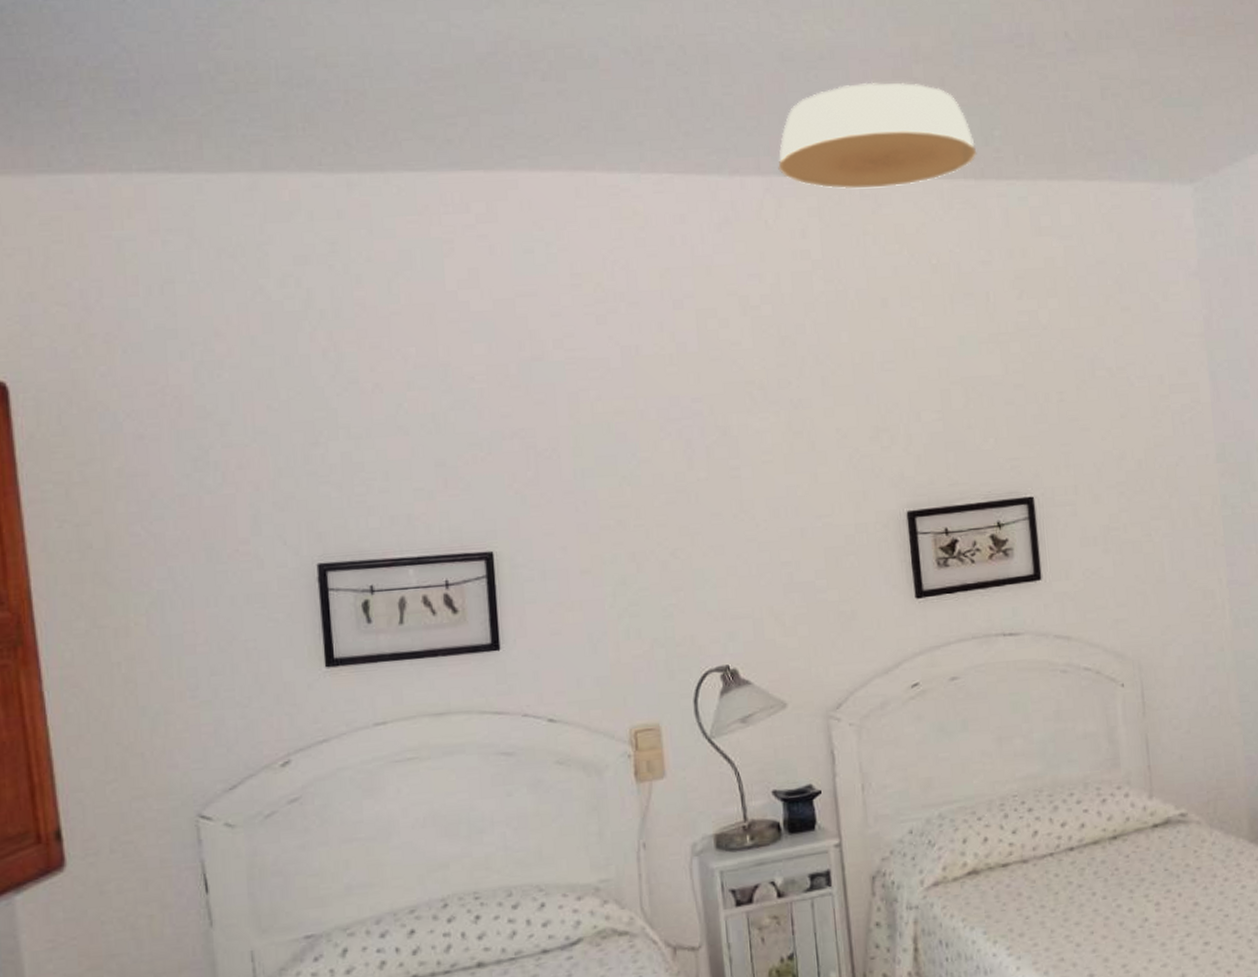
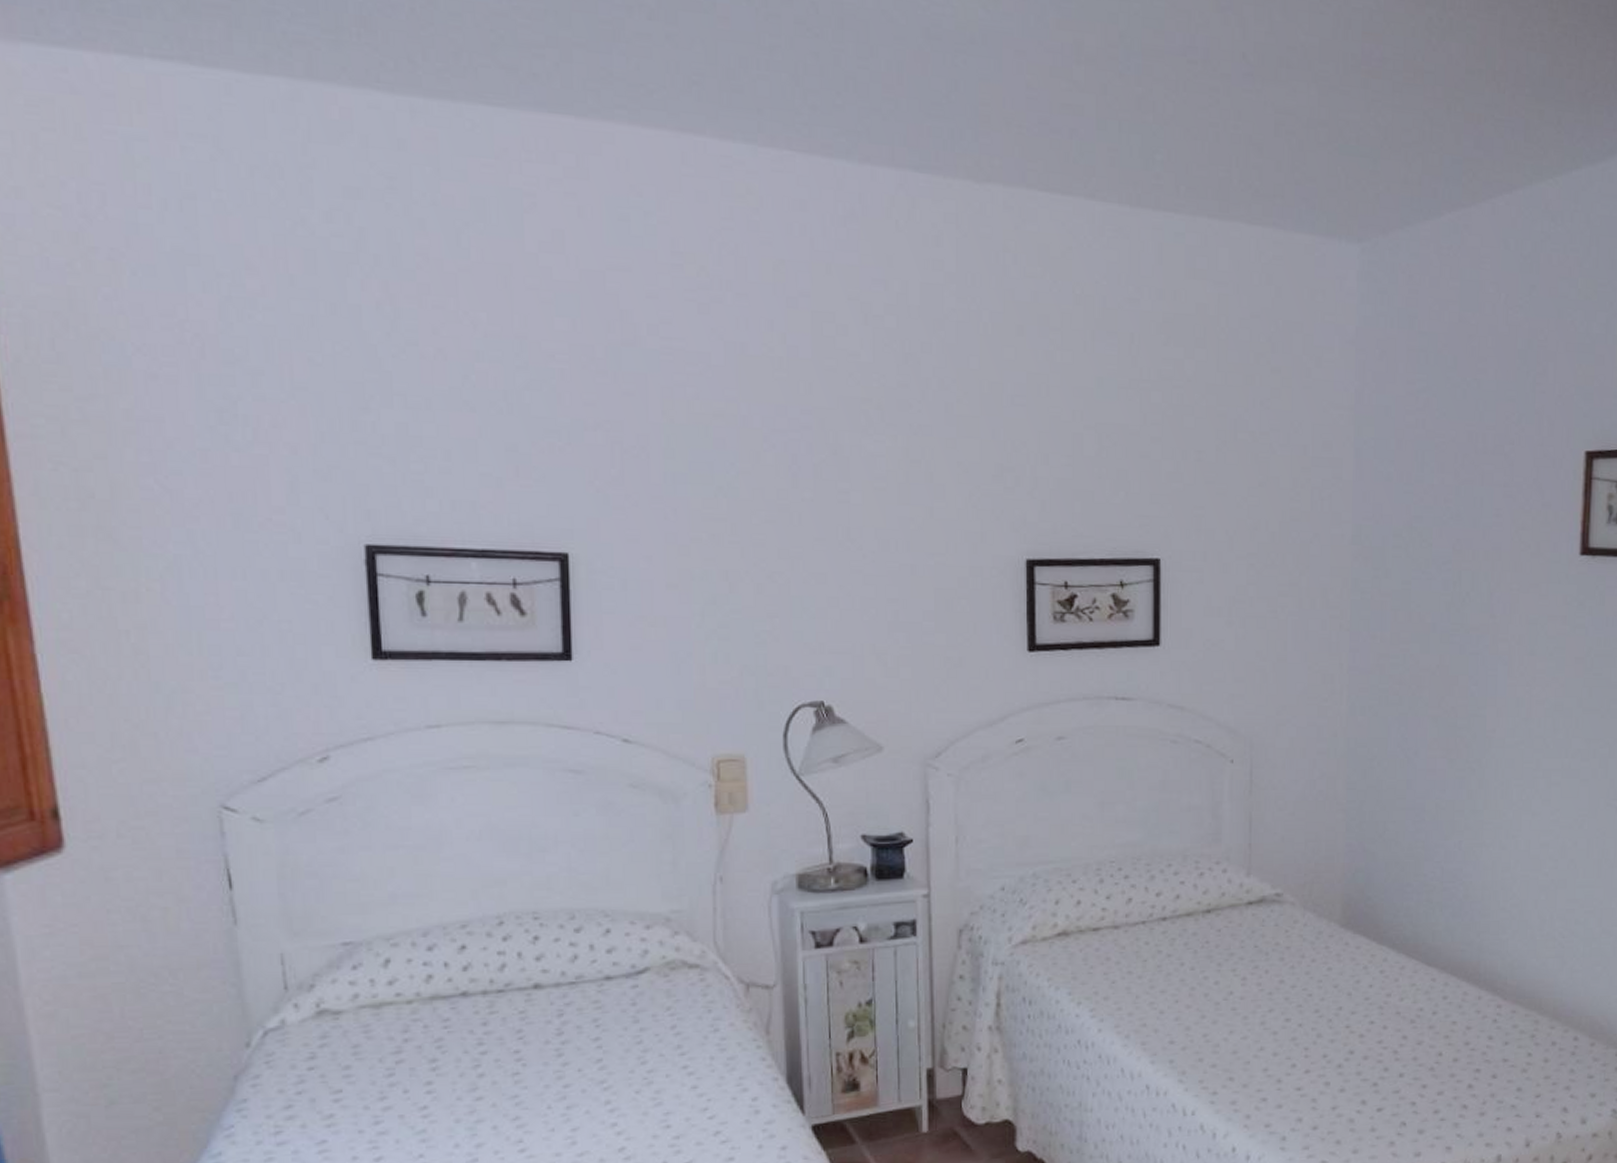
ceiling light: present [778,82,977,189] -> none [914,77,1135,203]

